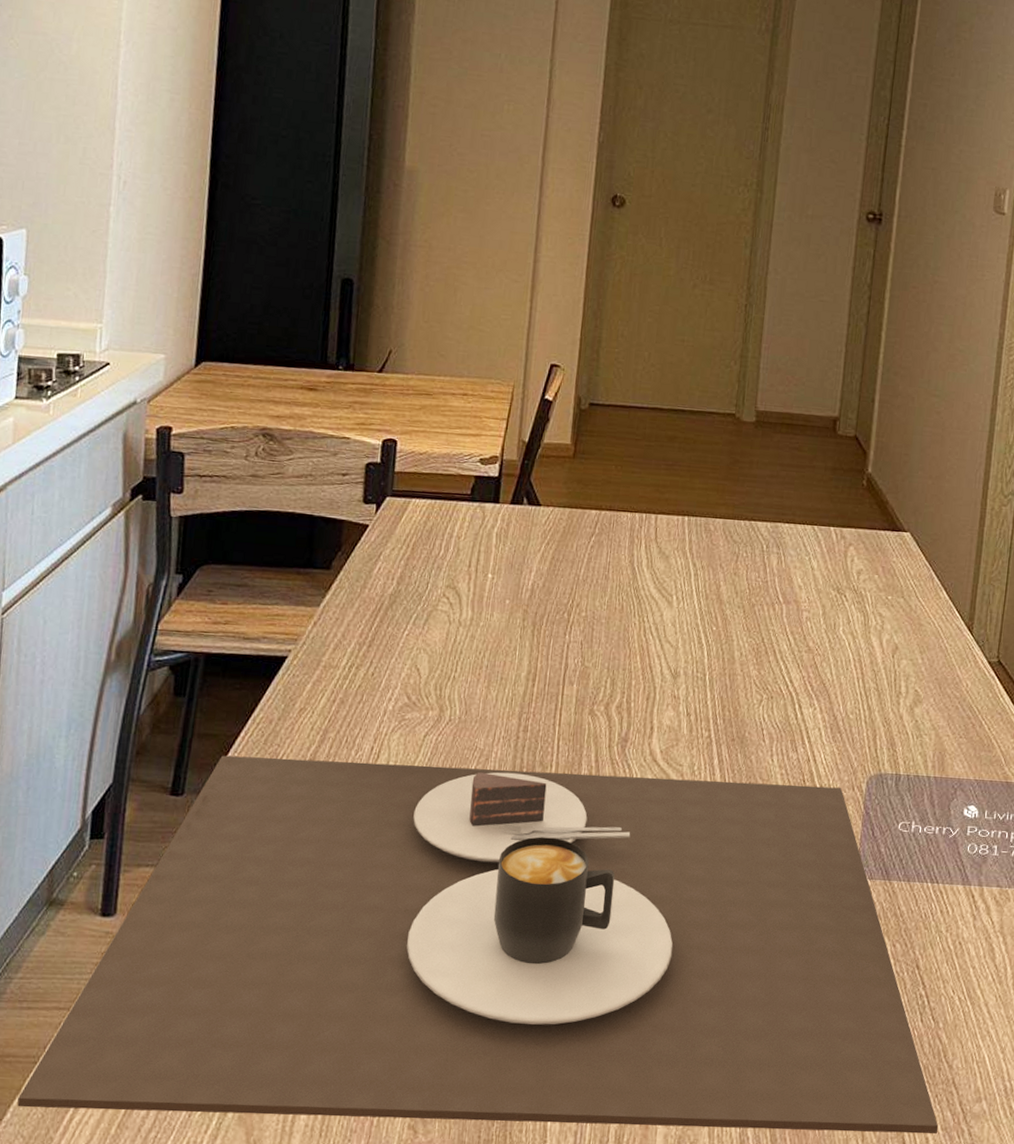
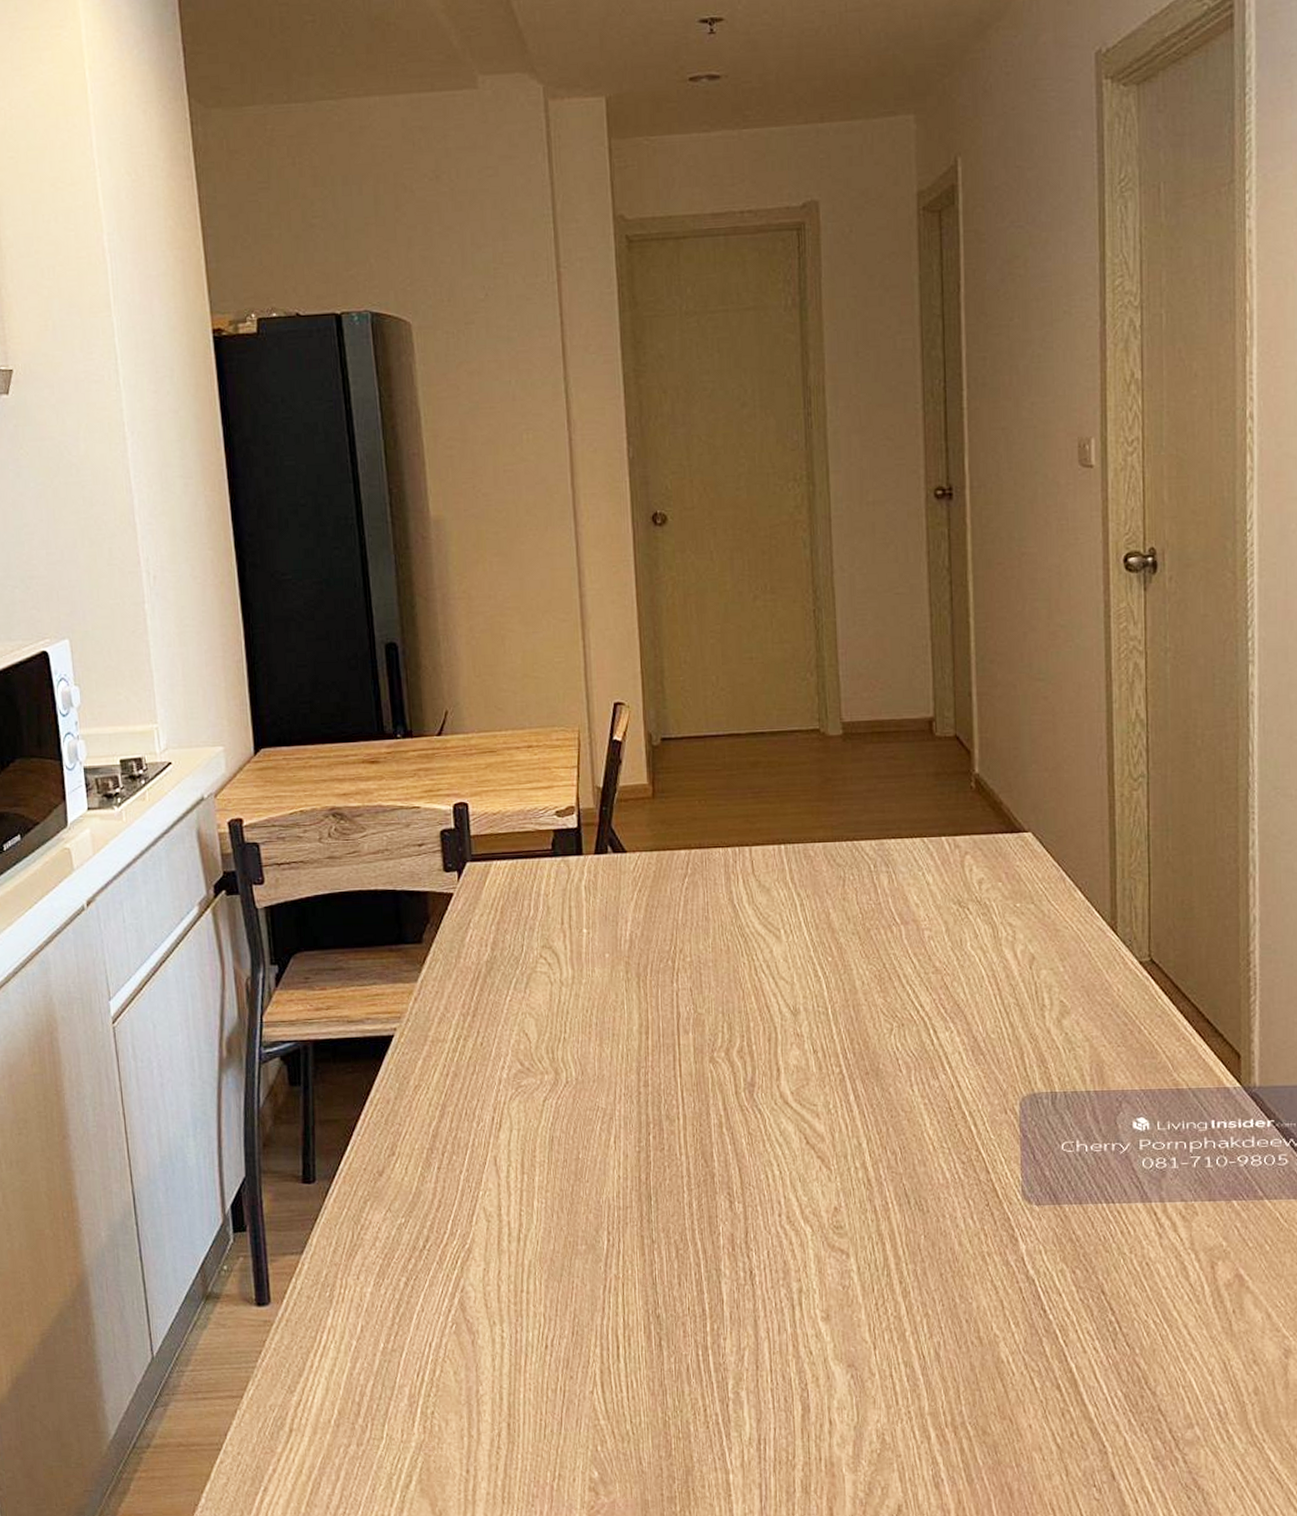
place setting: present [17,755,938,1134] -> none [209,1112,1148,1492]

